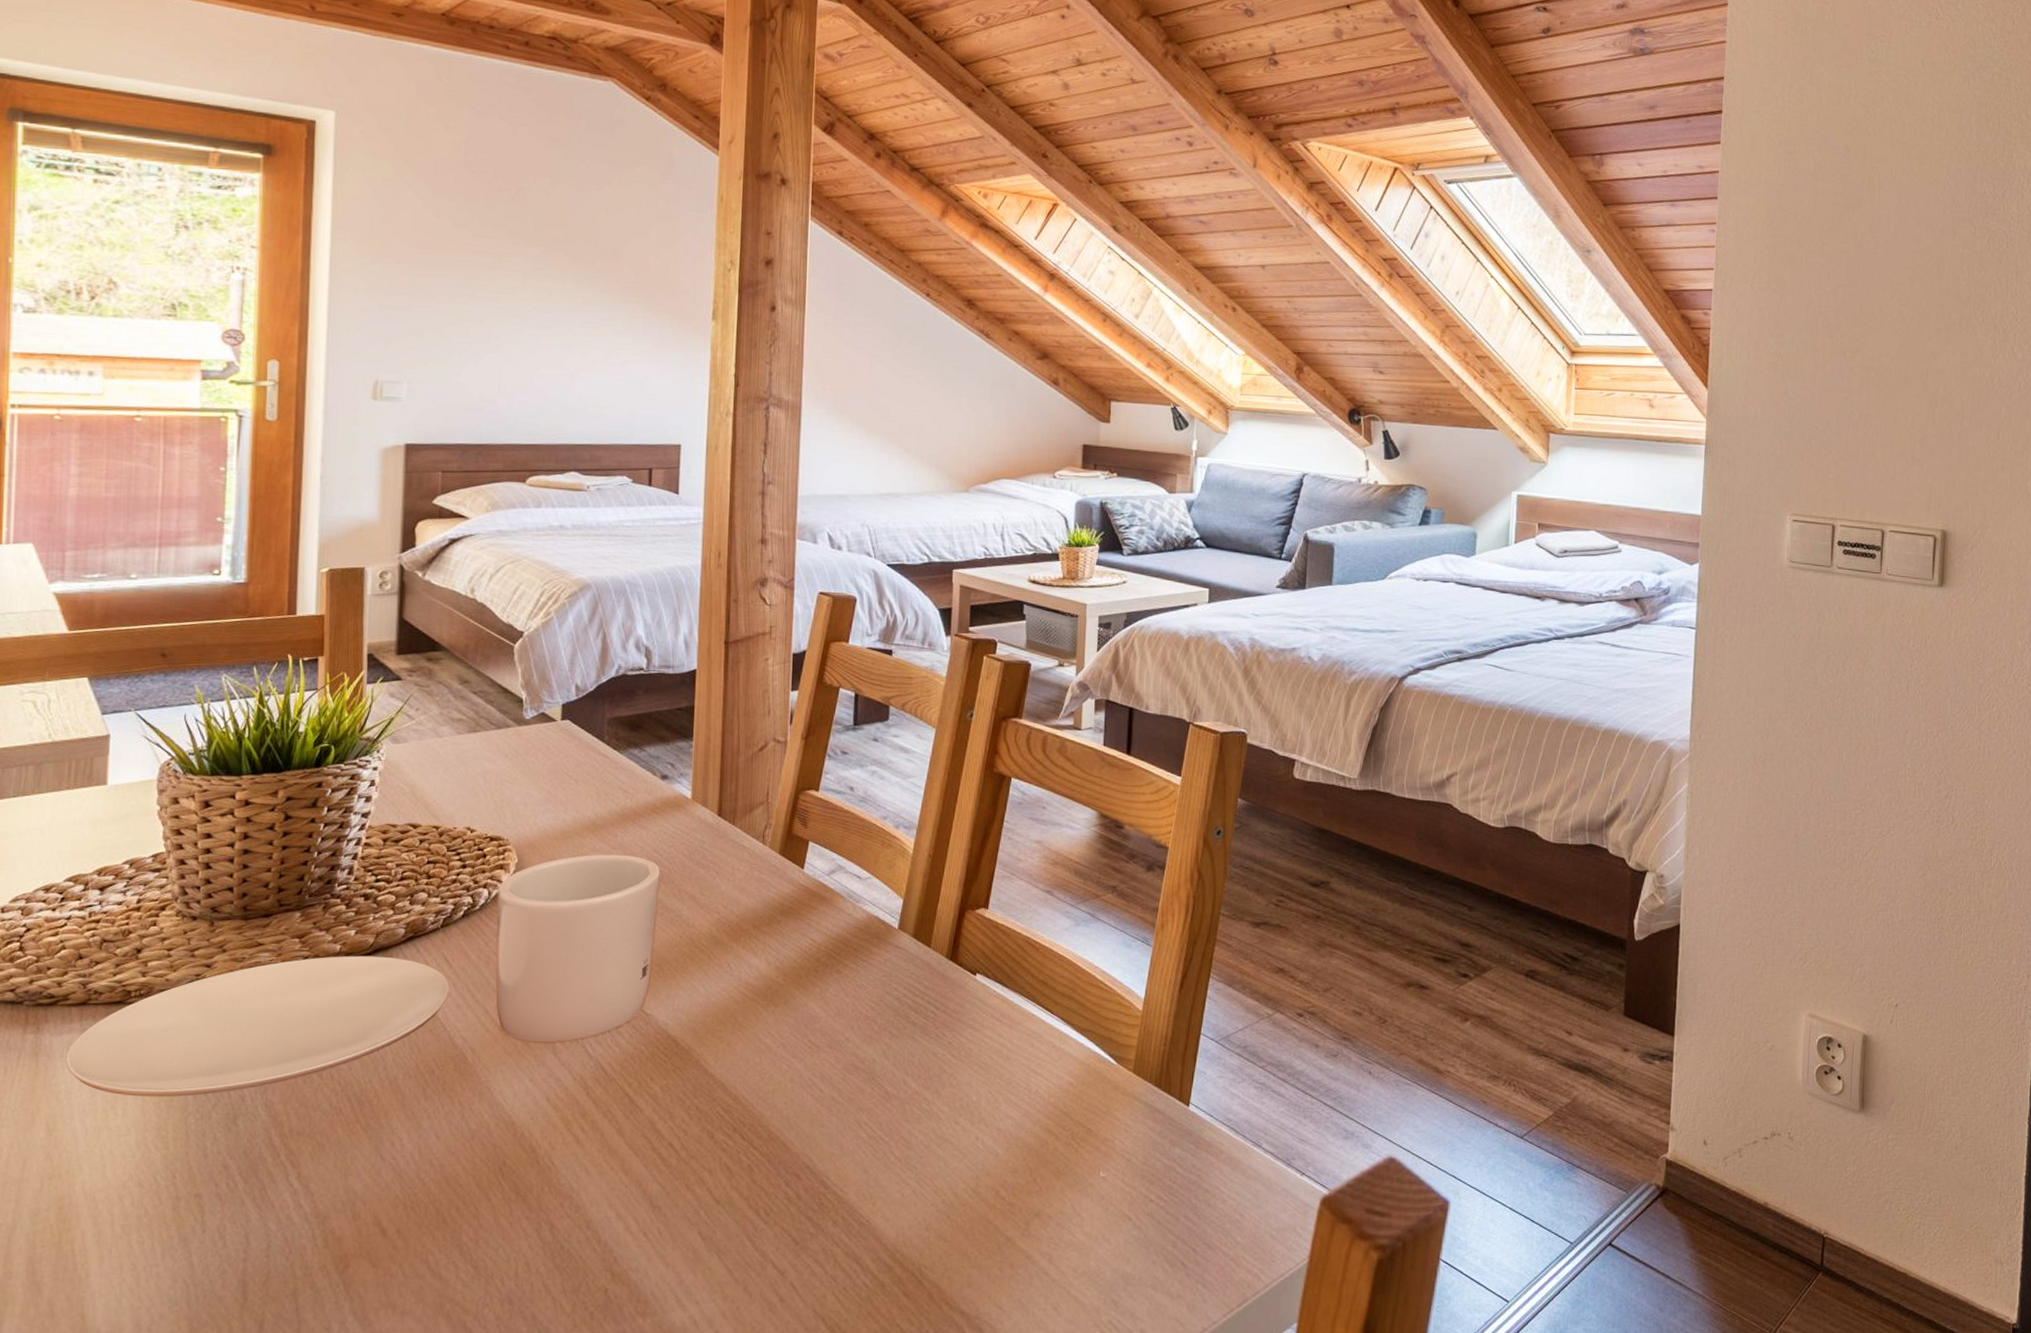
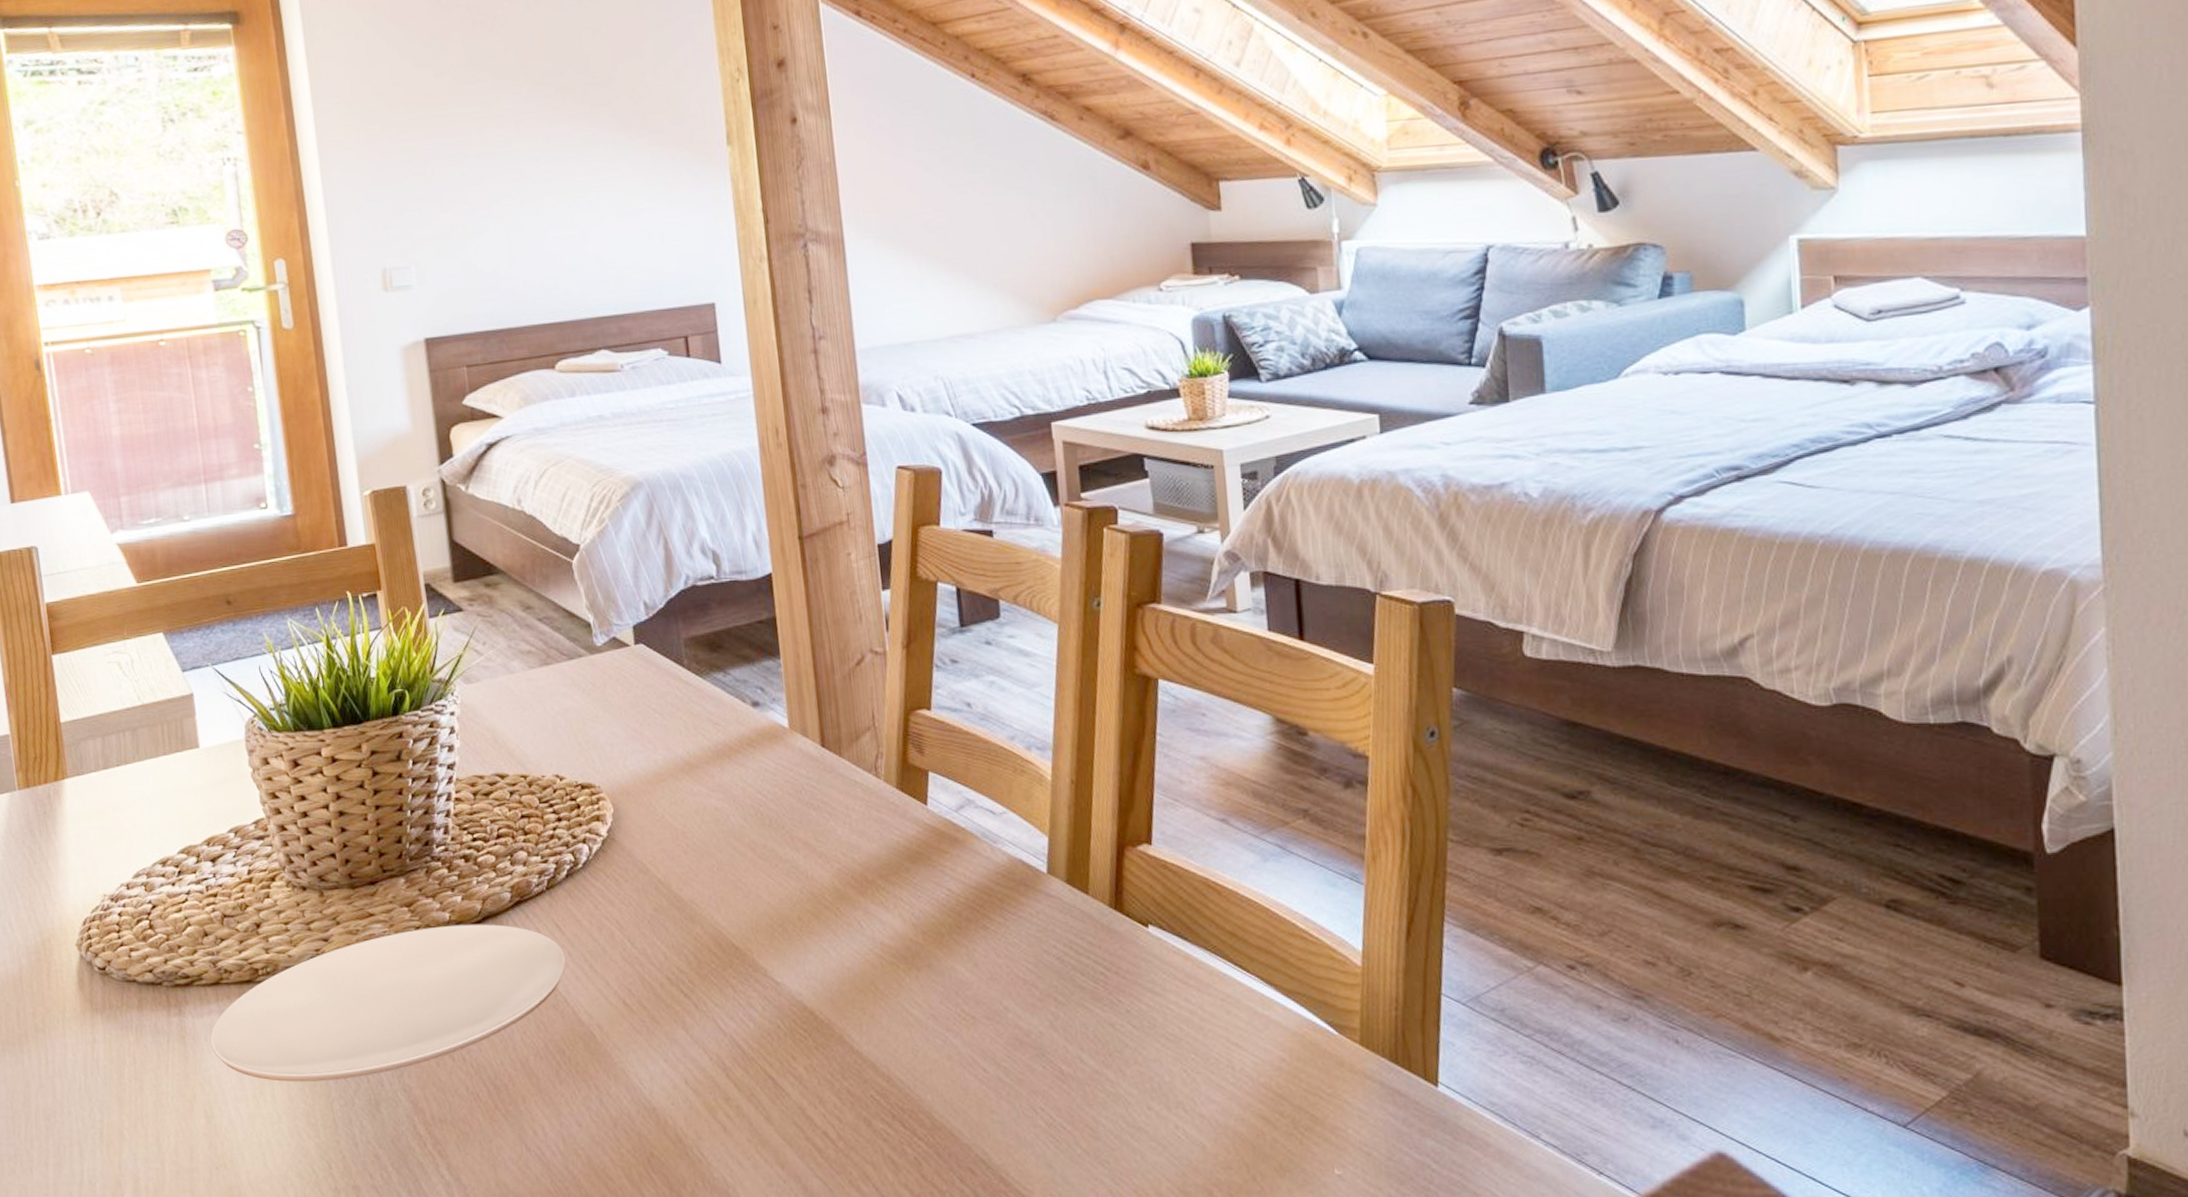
mug: present [495,854,660,1044] -> none [597,798,776,1019]

